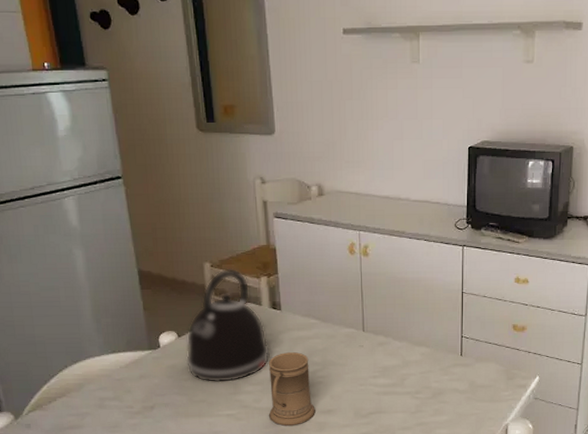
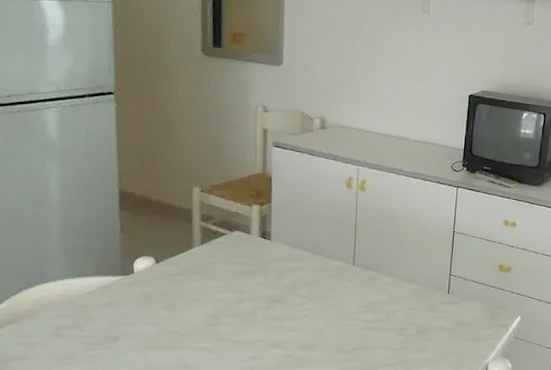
kettle: present [185,268,271,383] -> none [160,194,256,314]
mug: present [267,352,316,426] -> none [245,284,297,360]

